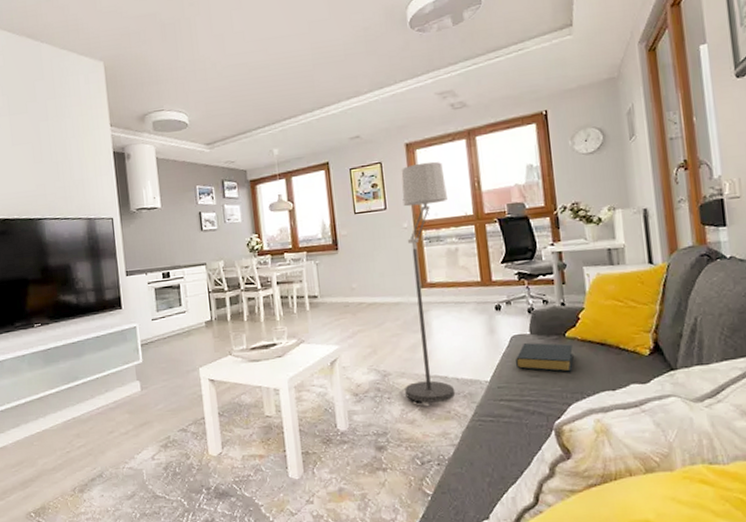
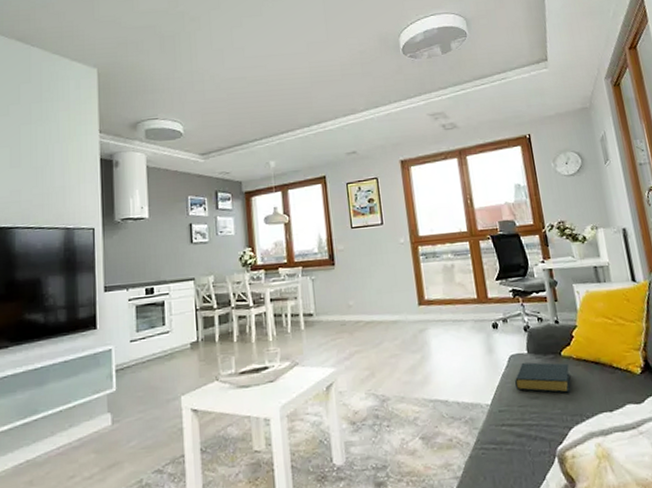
floor lamp: present [399,161,456,407] -> none [397,178,457,435]

